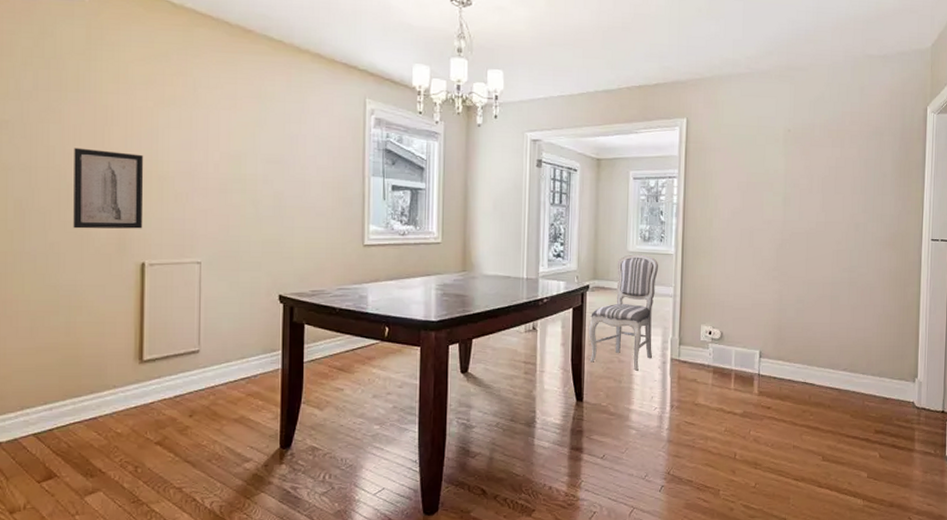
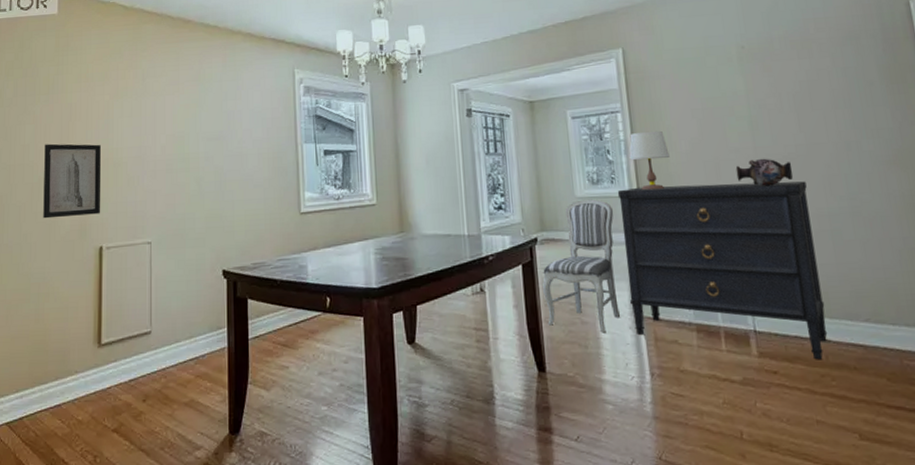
dresser: none [662,247,819,399] -> present [617,181,828,360]
table lamp: none [679,197,714,251] -> present [629,130,670,191]
decorative vase: none [765,231,811,255] -> present [735,158,794,186]

